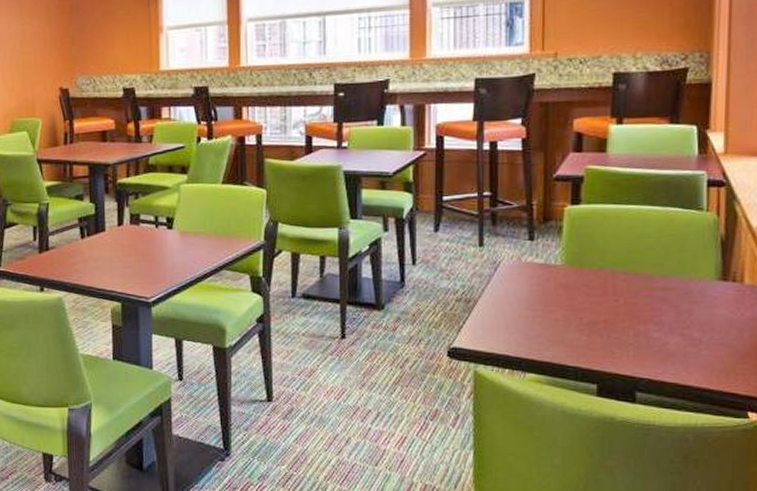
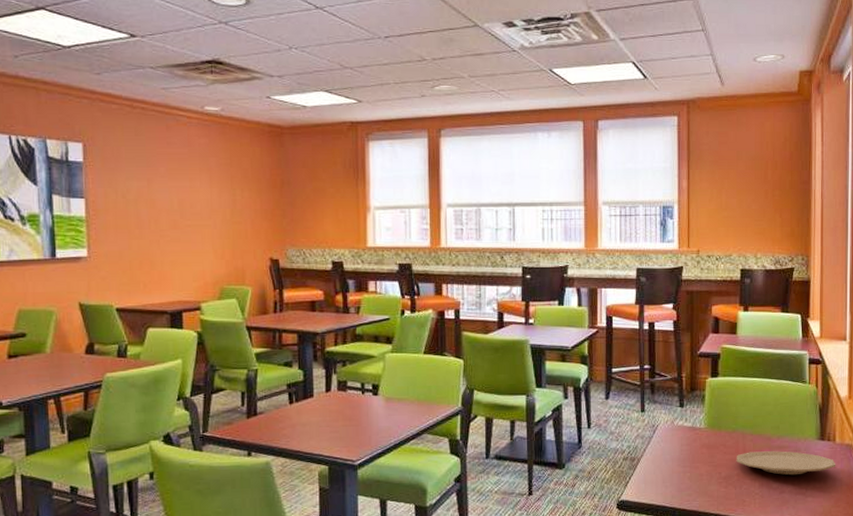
plate: none [603,293,744,322] -> present [736,451,836,475]

